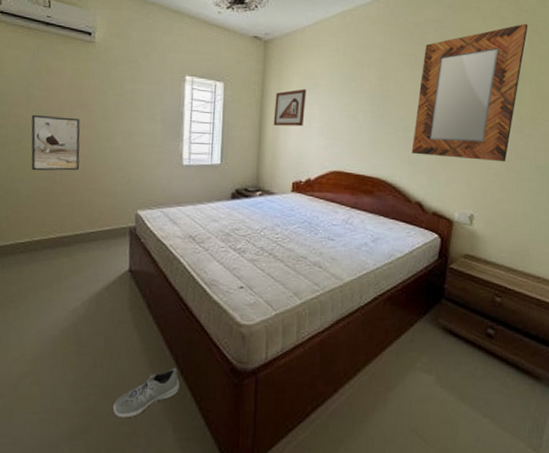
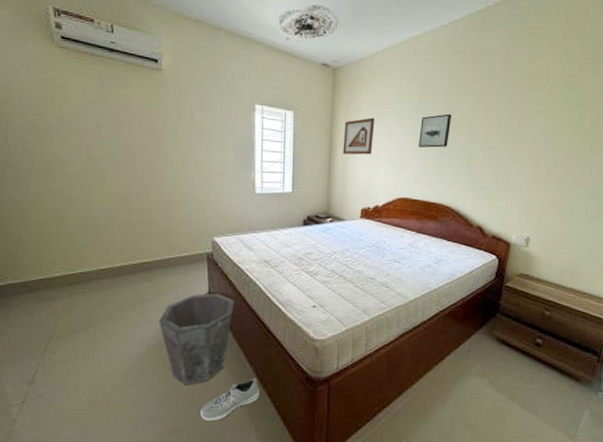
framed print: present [31,114,80,171] -> none [103,144,154,201]
waste bin: none [74,271,157,375] -> present [158,294,235,385]
wall art: none [352,85,386,120] -> present [419,114,452,148]
home mirror: present [412,23,528,162] -> none [475,50,593,188]

